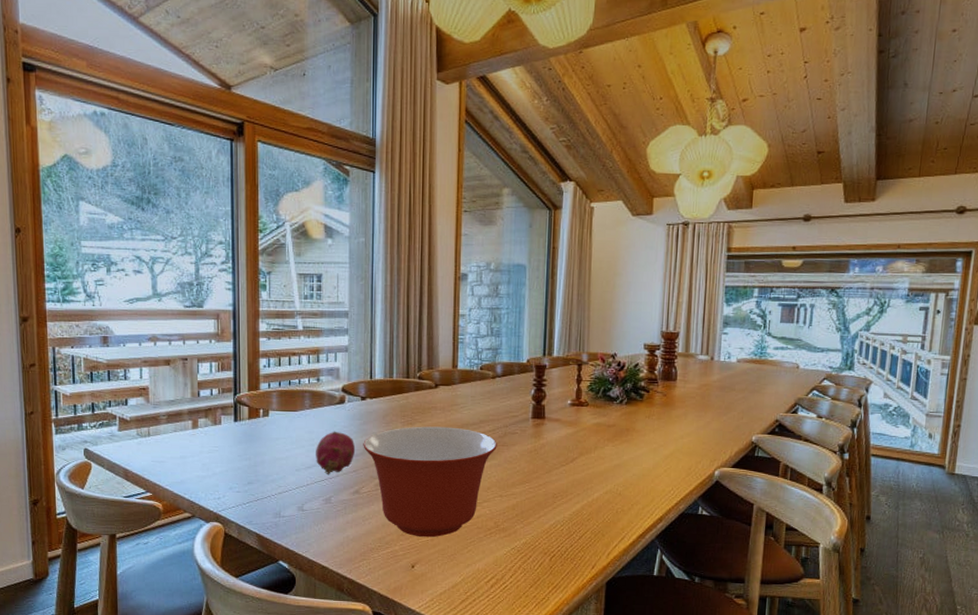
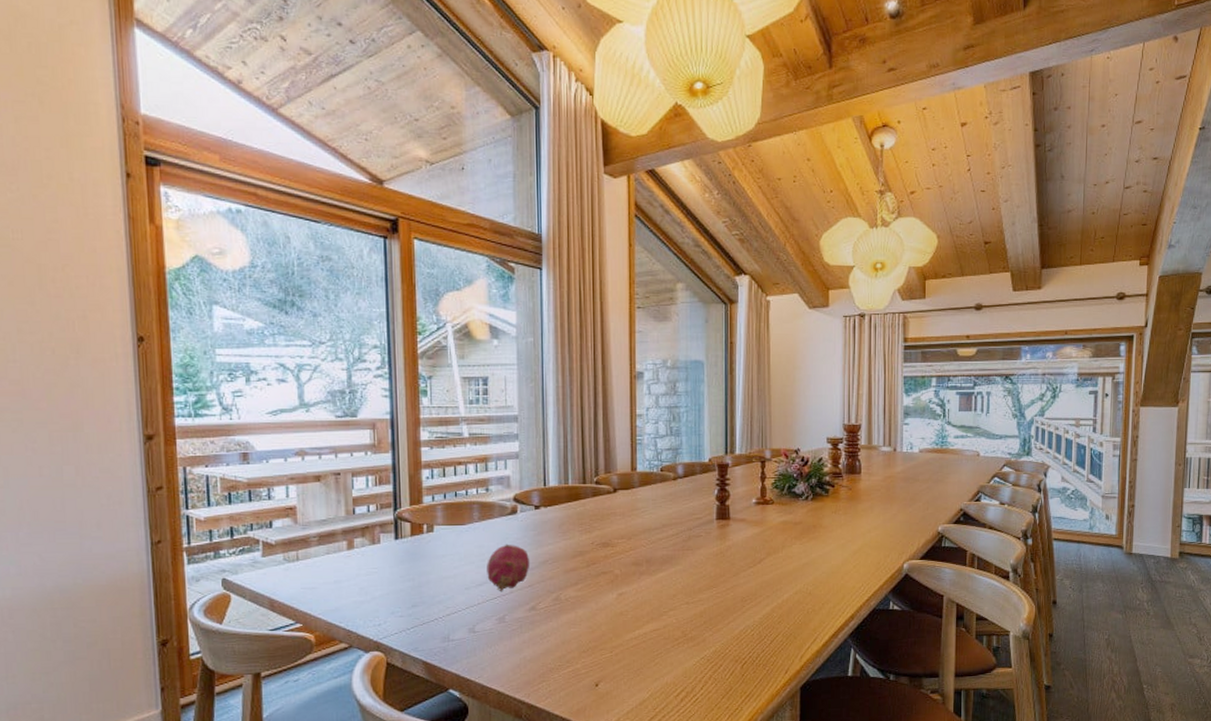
mixing bowl: present [363,426,497,538] -> none [538,533,681,653]

